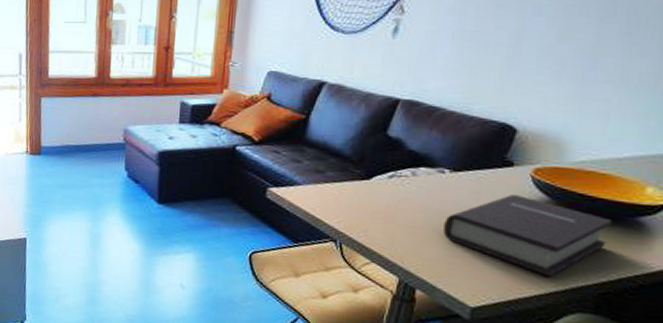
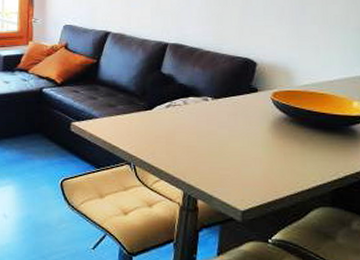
book: present [443,194,612,277] -> none [213,115,334,180]

